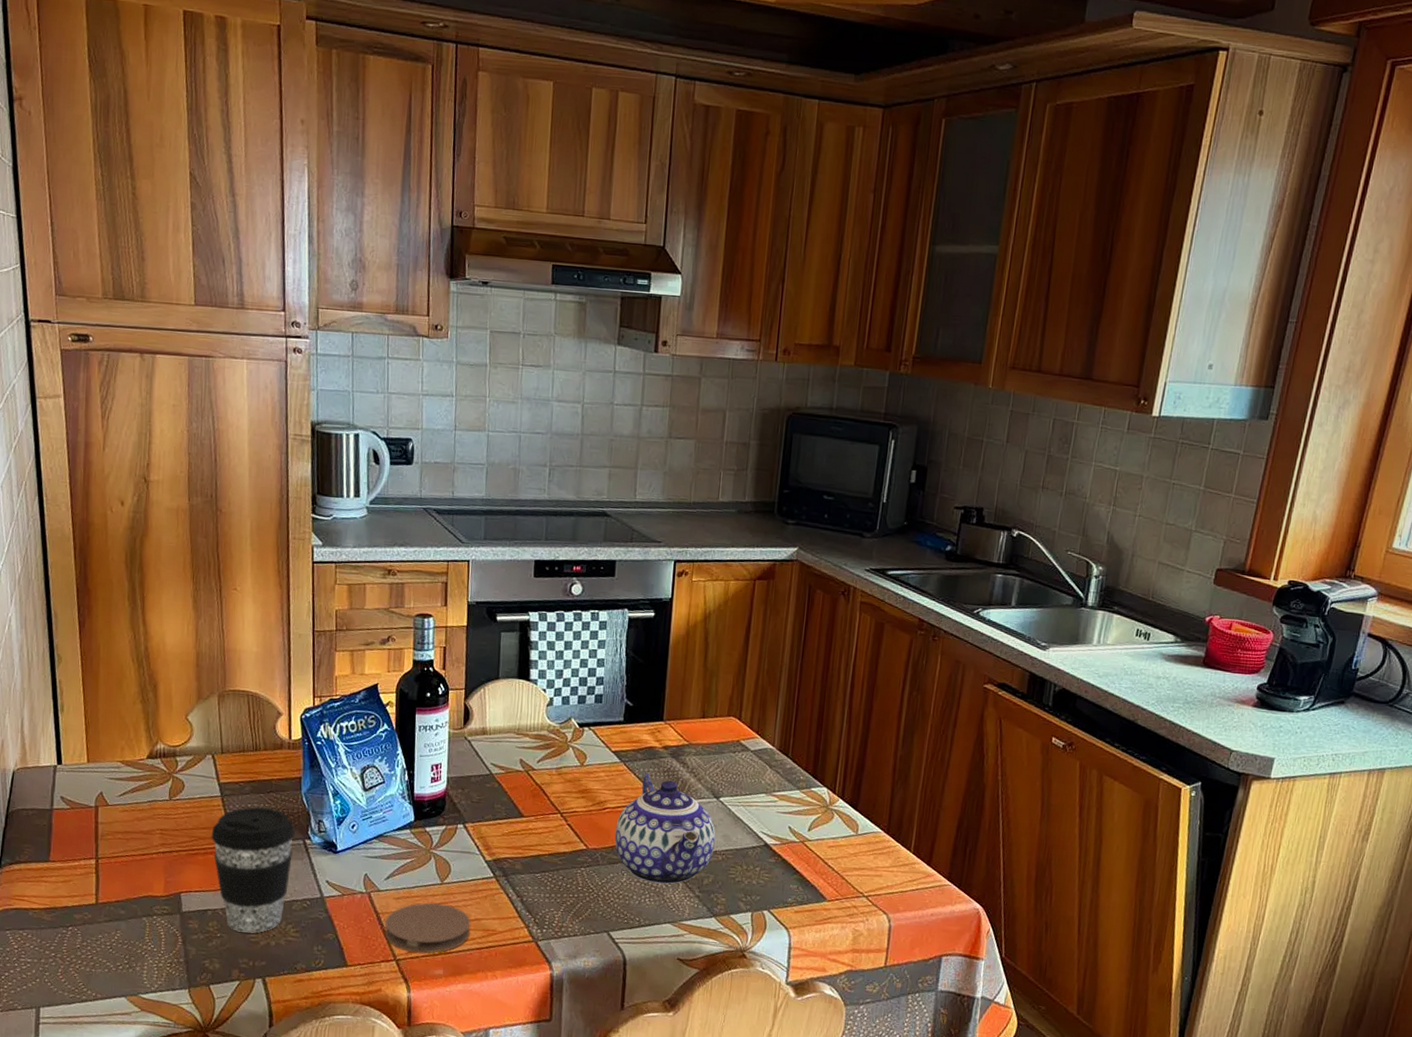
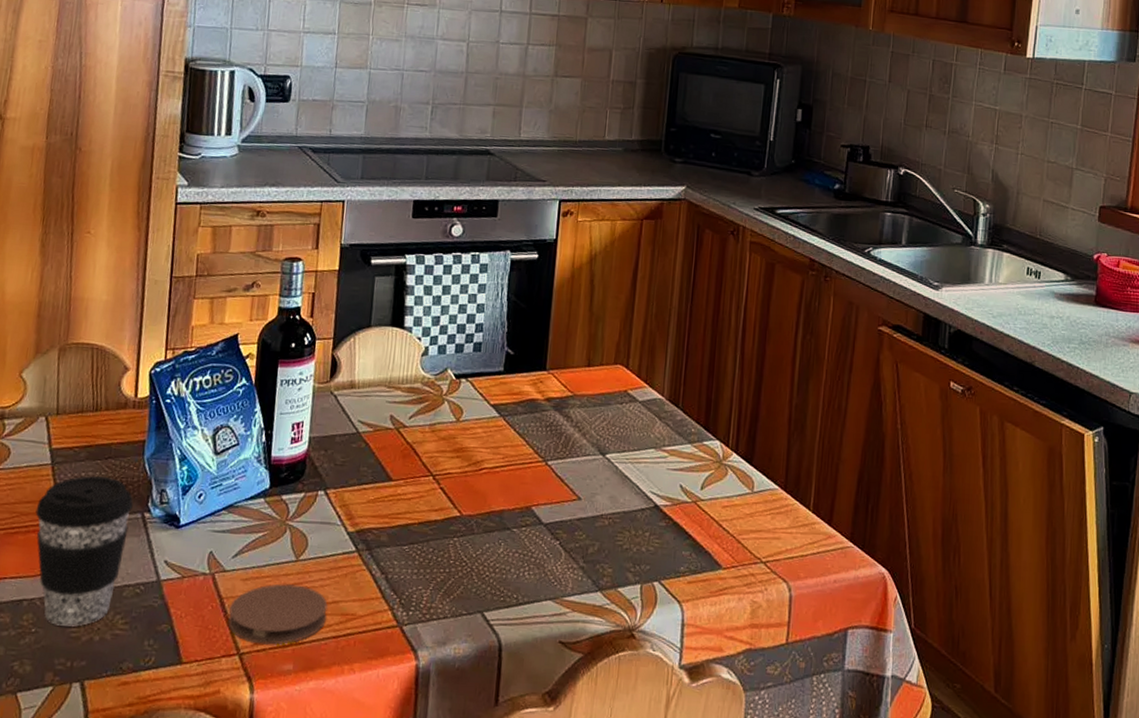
teapot: present [615,772,716,885] -> none [491,427,602,555]

